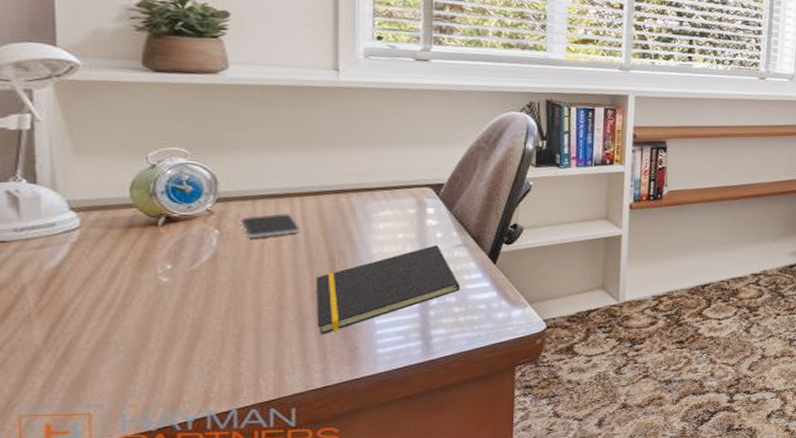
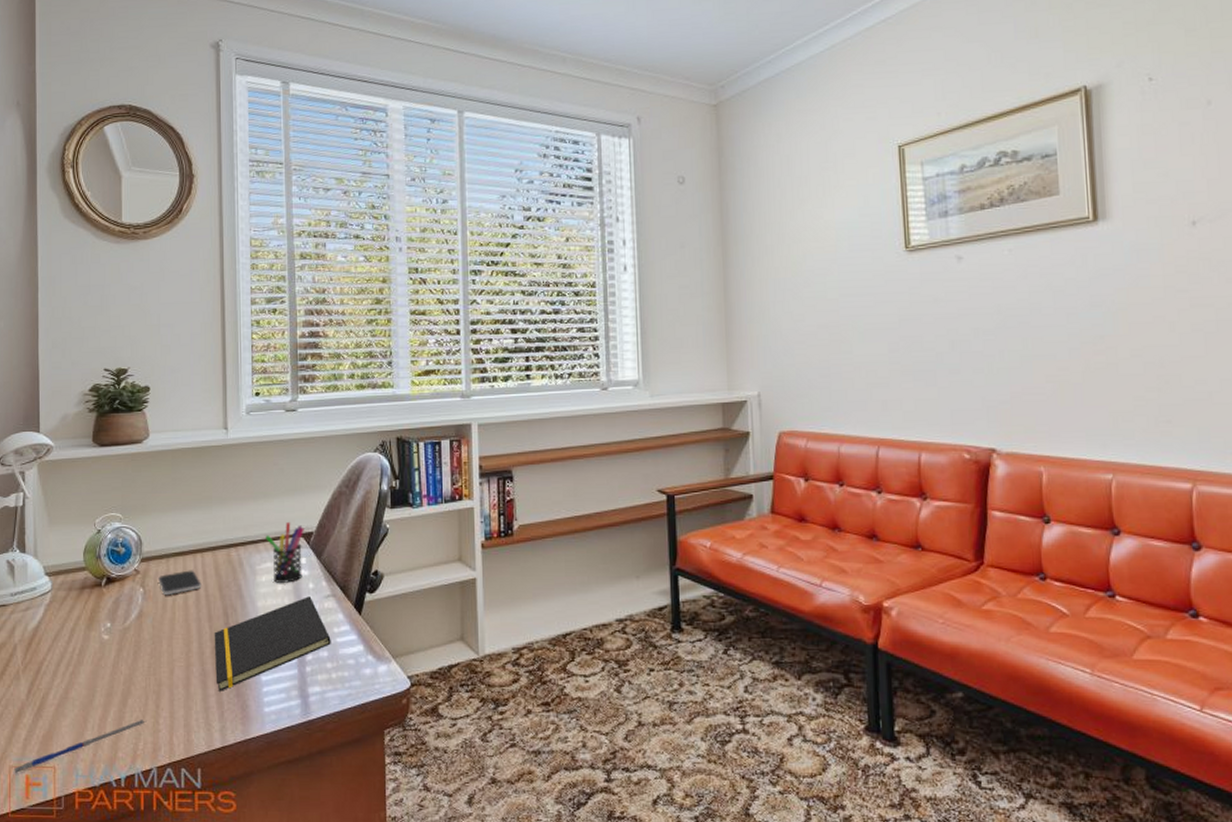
pen: none [27,363,224,424] -> present [14,720,147,774]
pen holder: none [385,171,433,231] -> present [265,521,304,583]

